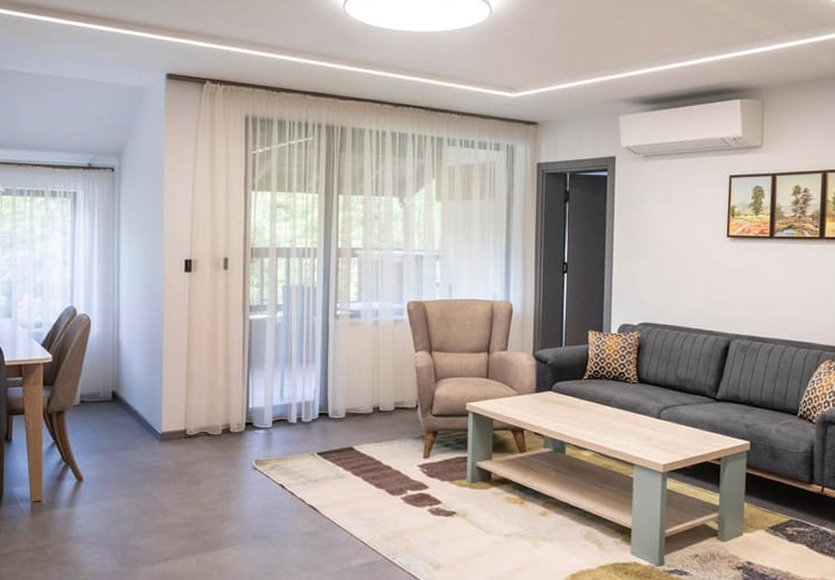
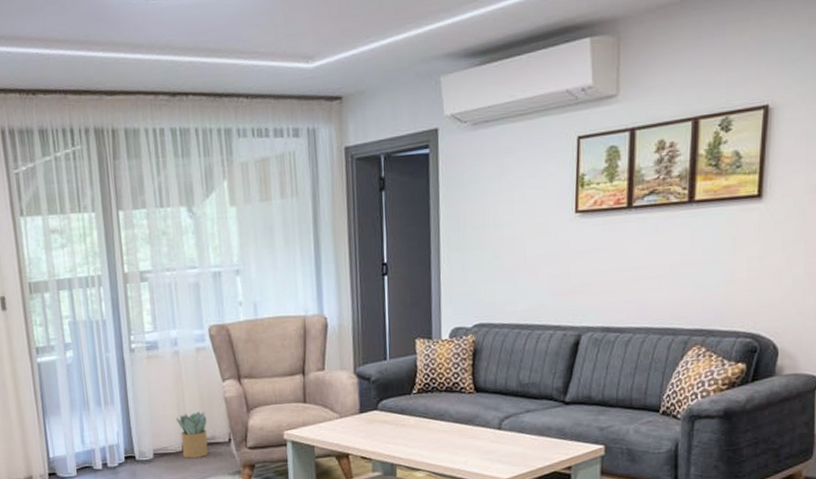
potted plant: none [369,377,398,420] -> present [175,411,209,459]

